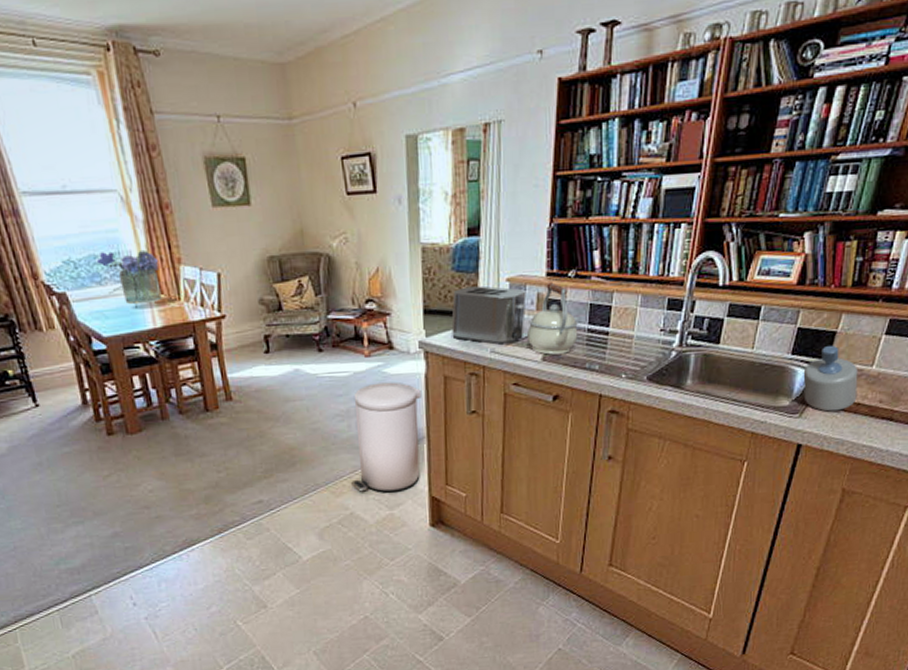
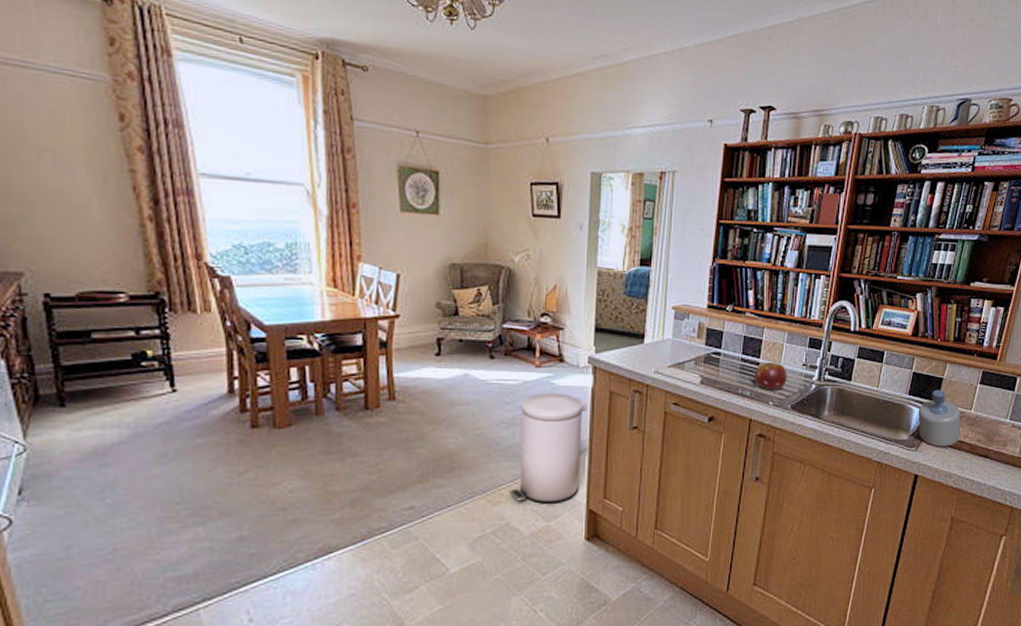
flower bouquet: present [96,249,162,308] -> none [270,241,338,299]
toaster: present [451,285,527,346] -> none [620,310,689,367]
kettle: present [526,282,578,356] -> none [687,314,733,380]
fruit: none [604,330,642,362] -> present [755,363,787,390]

